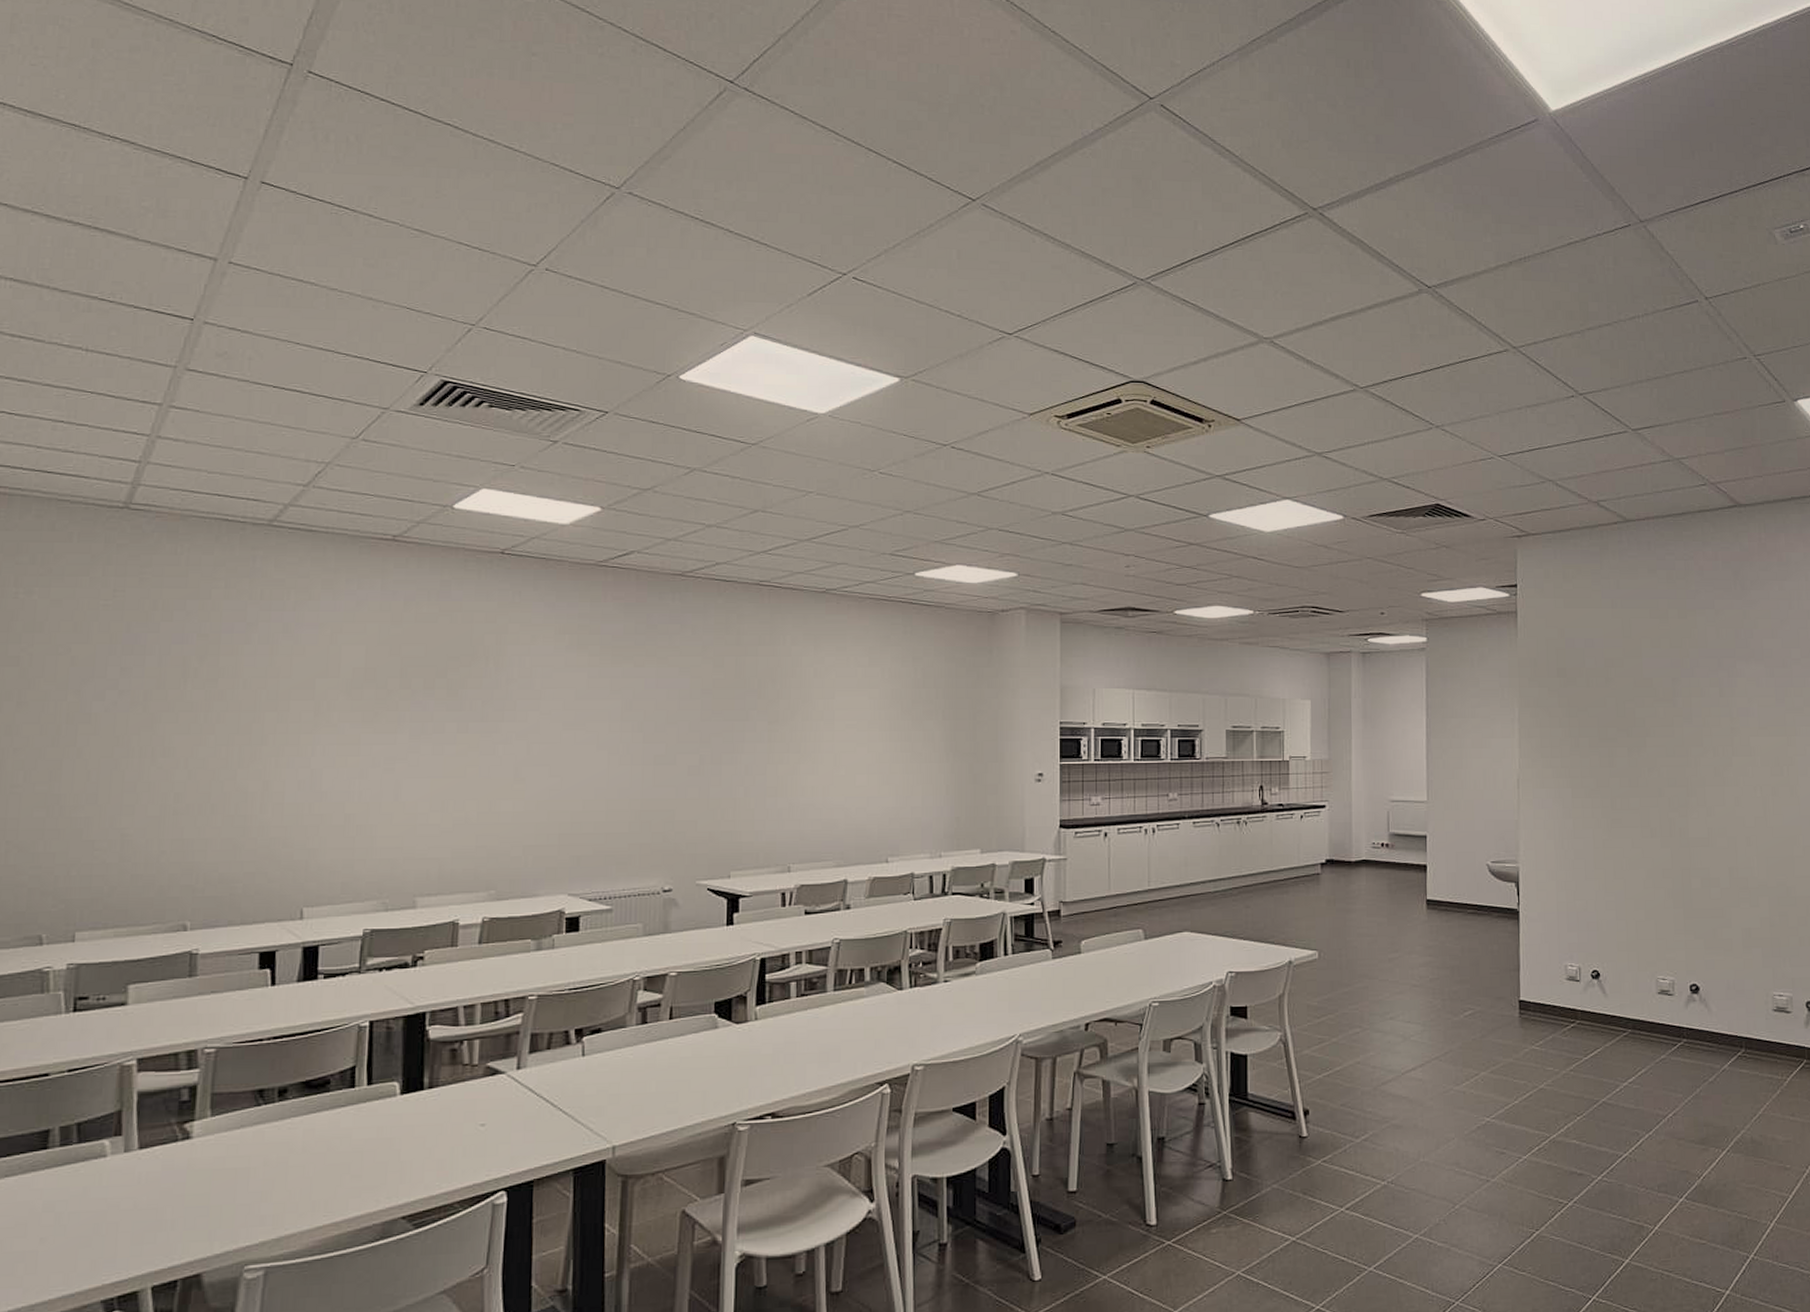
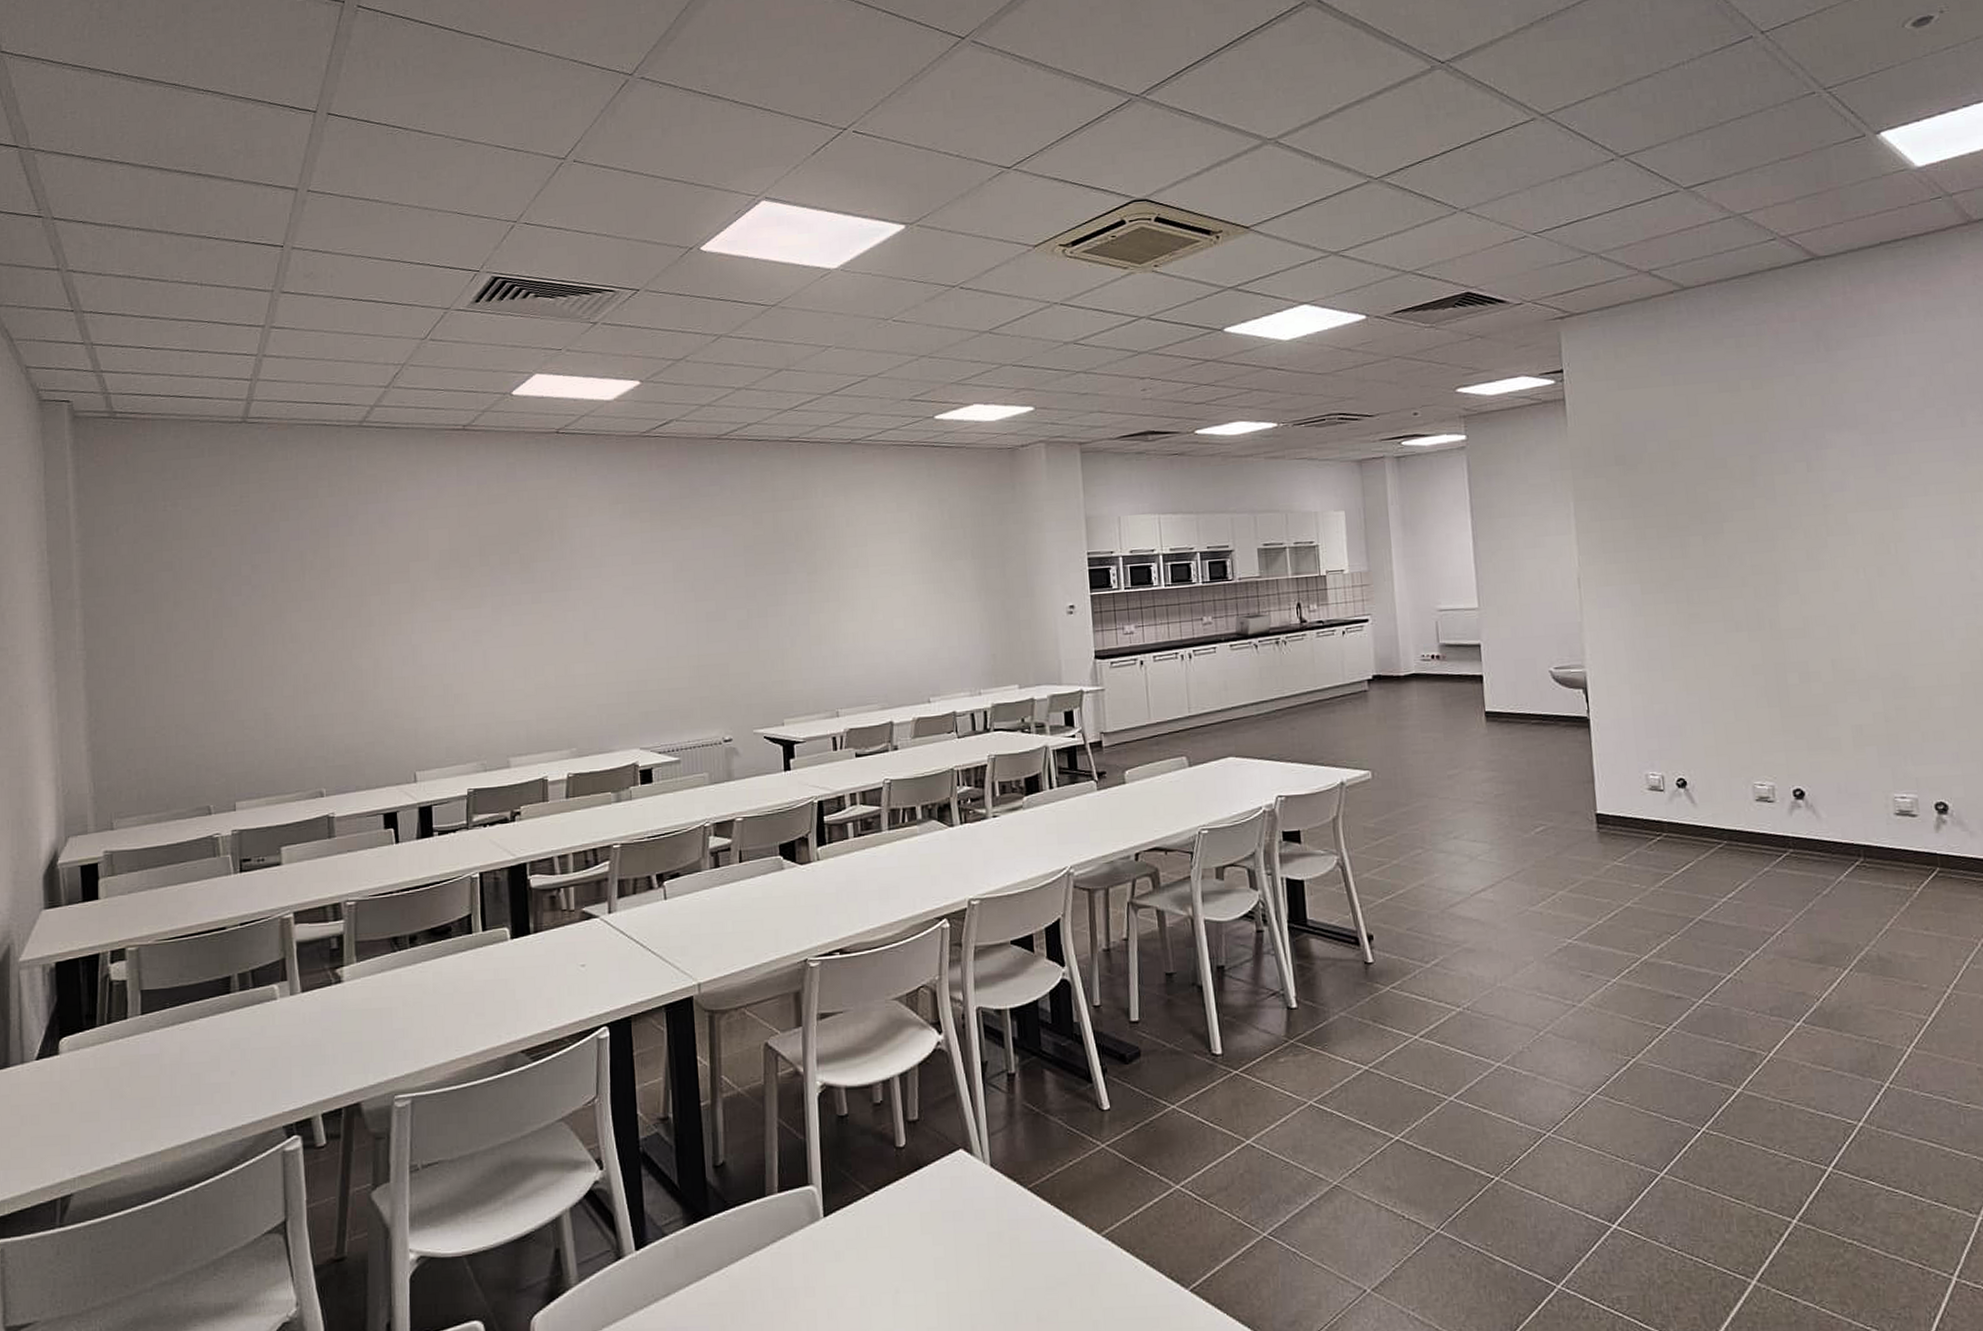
toaster: none [1199,792,1235,815] -> present [1235,613,1271,637]

